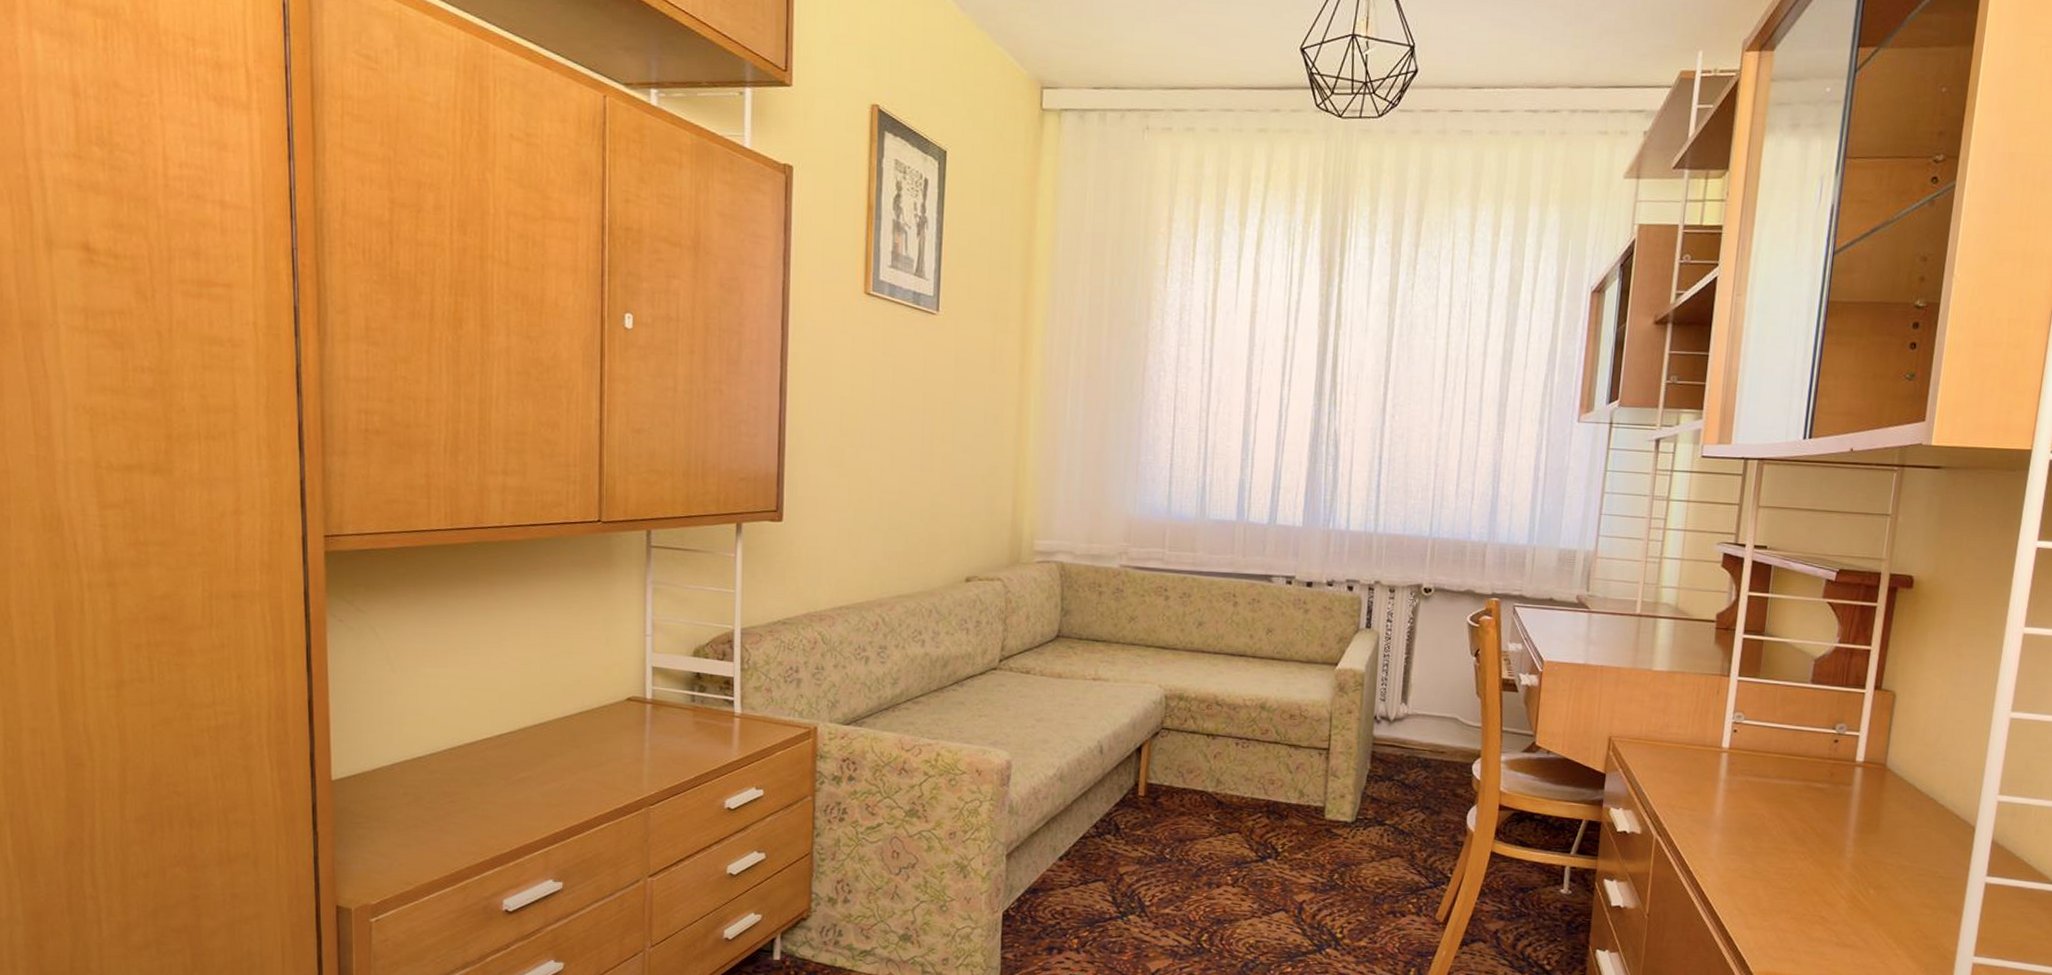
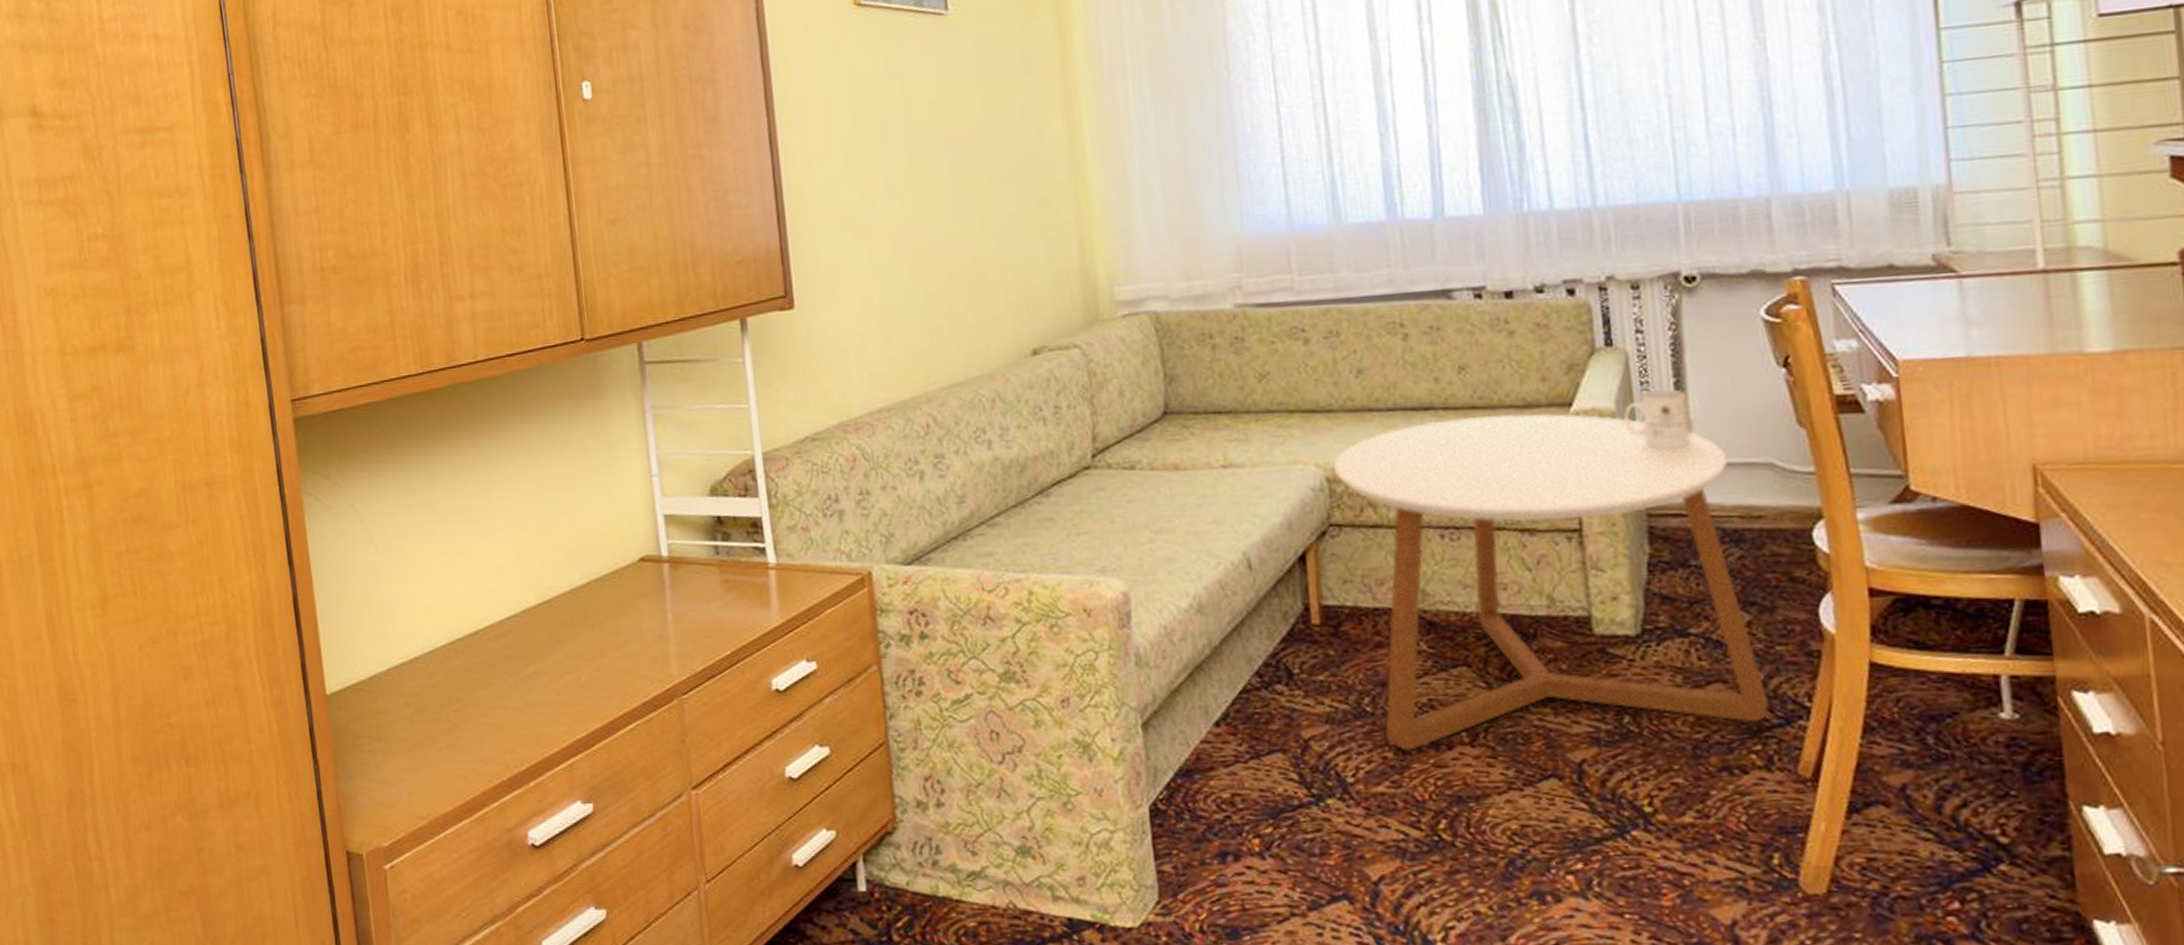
coffee table: none [1171,664,1430,888] -> present [1333,413,1769,753]
mug: none [1369,660,1411,702] -> present [1624,387,1691,450]

